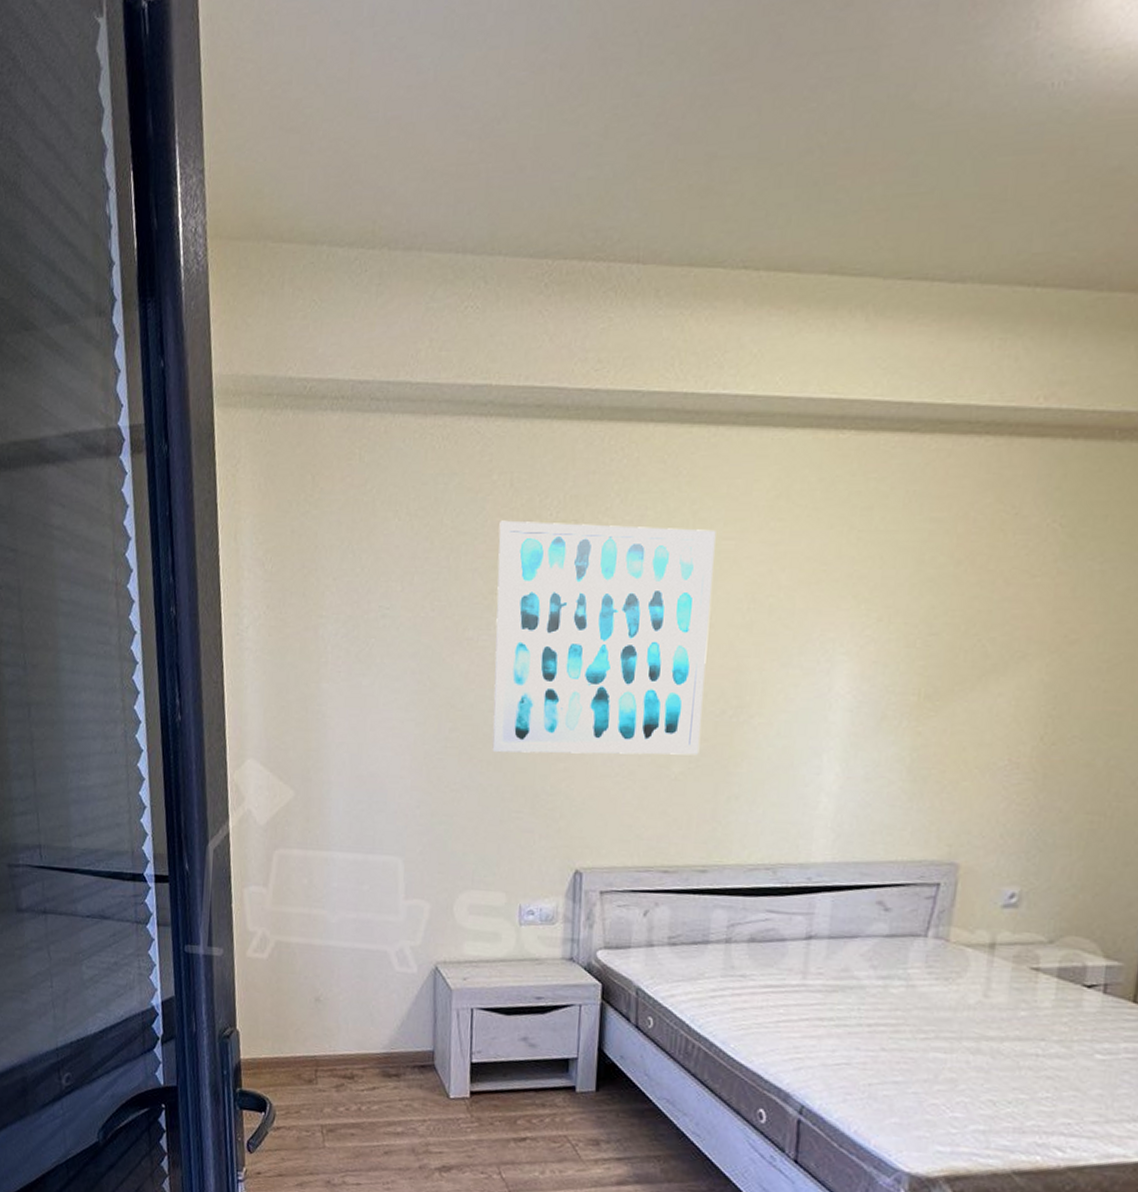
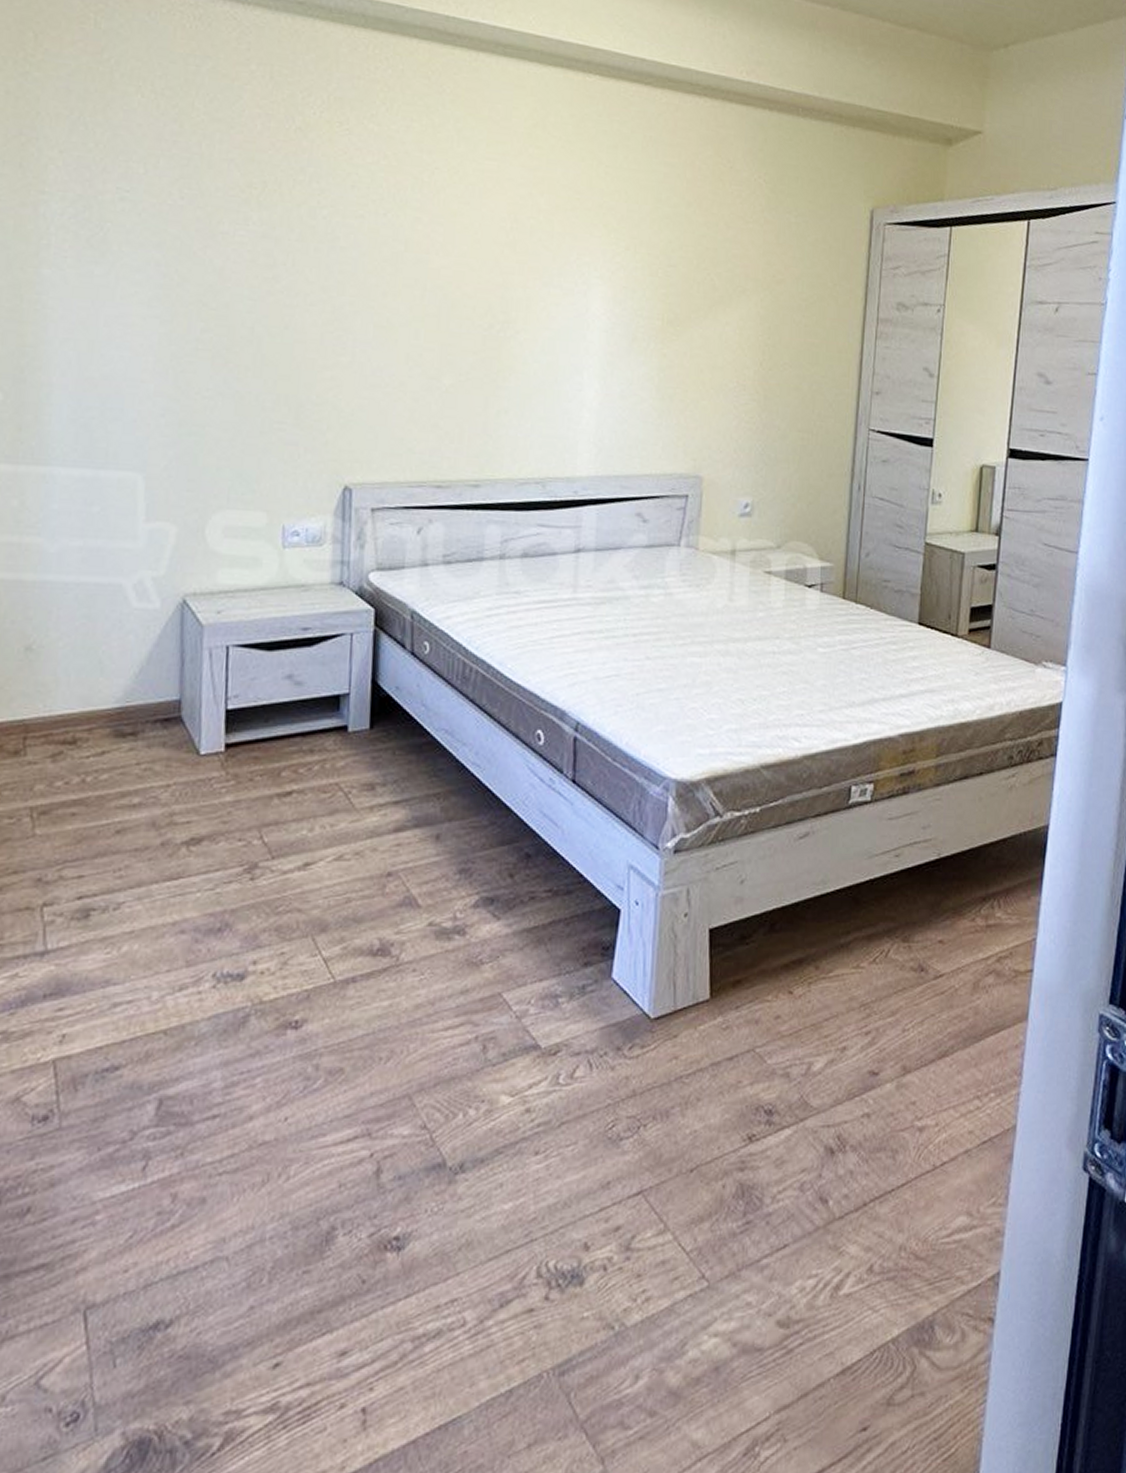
wall art: present [492,520,716,756] -> none [251,112,480,368]

